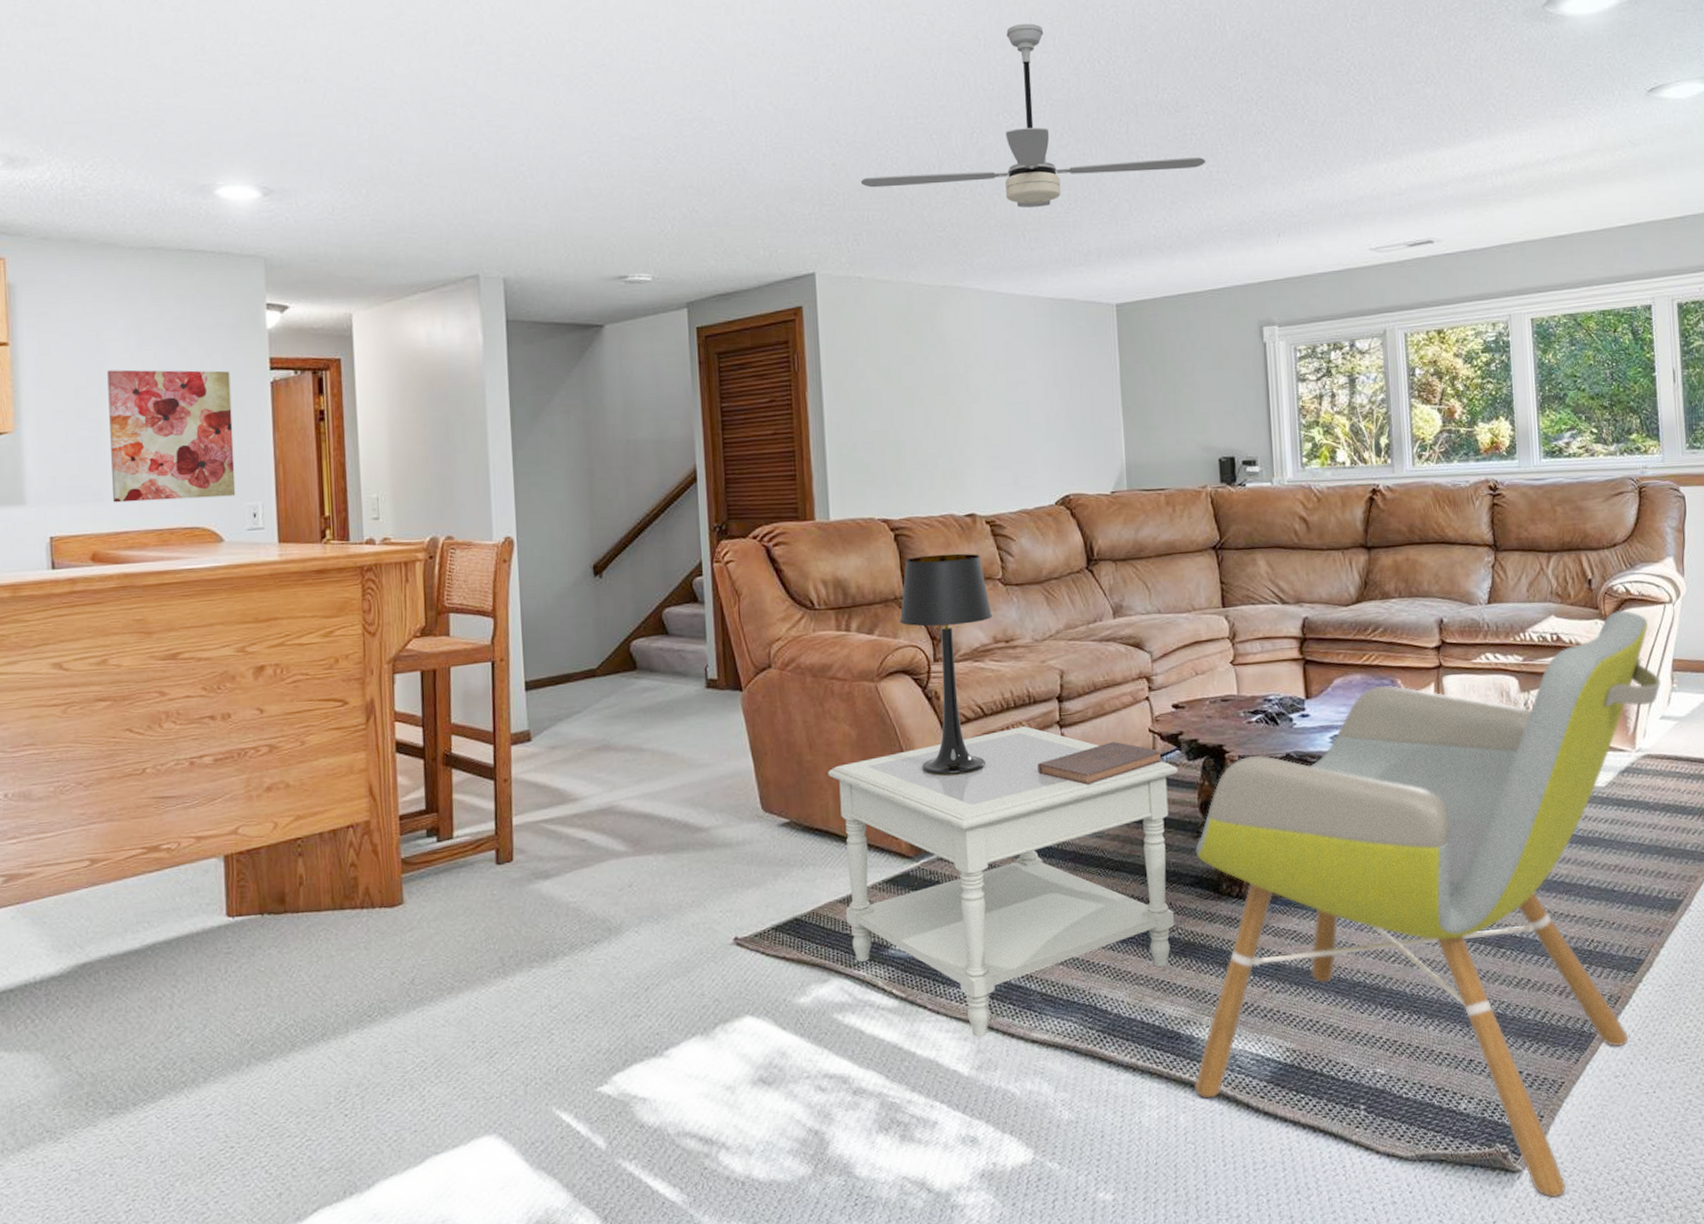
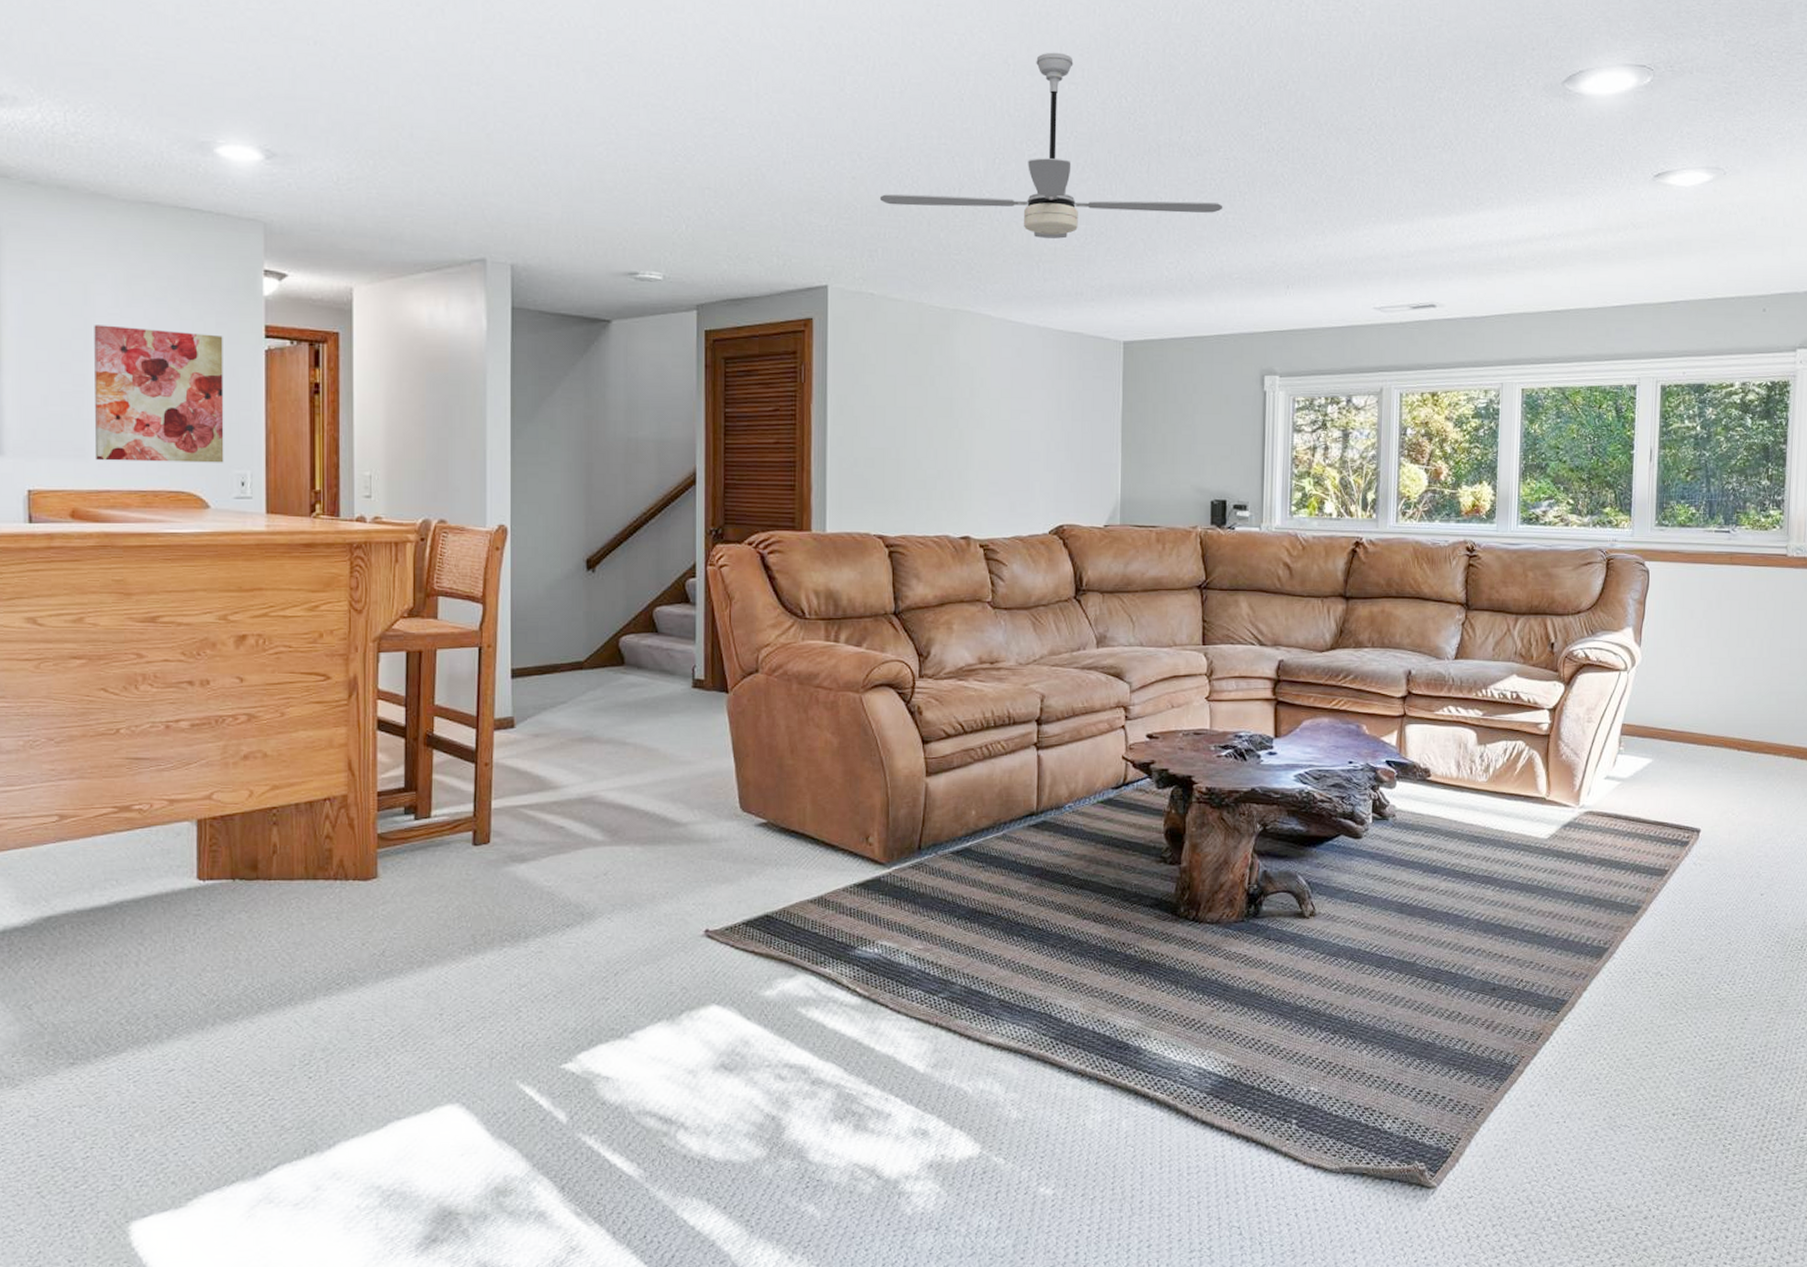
side table: present [828,726,1178,1037] -> none [808,746,1147,1037]
table lamp: present [899,553,993,776] -> none [888,574,979,788]
book: present [1037,742,1163,785] -> none [1012,766,1134,805]
armchair: present [1195,609,1662,1199] -> none [1139,674,1610,1214]

